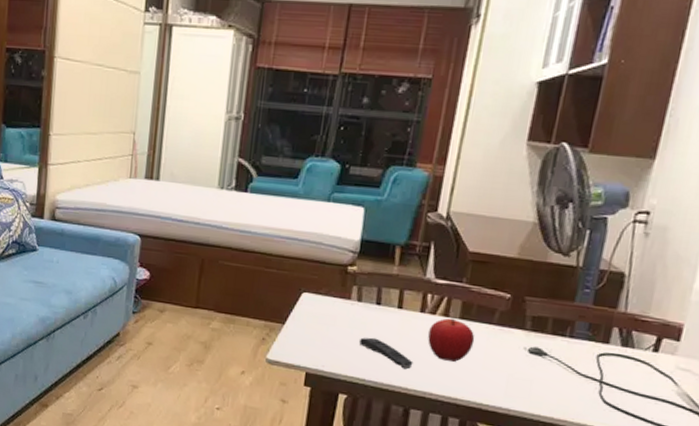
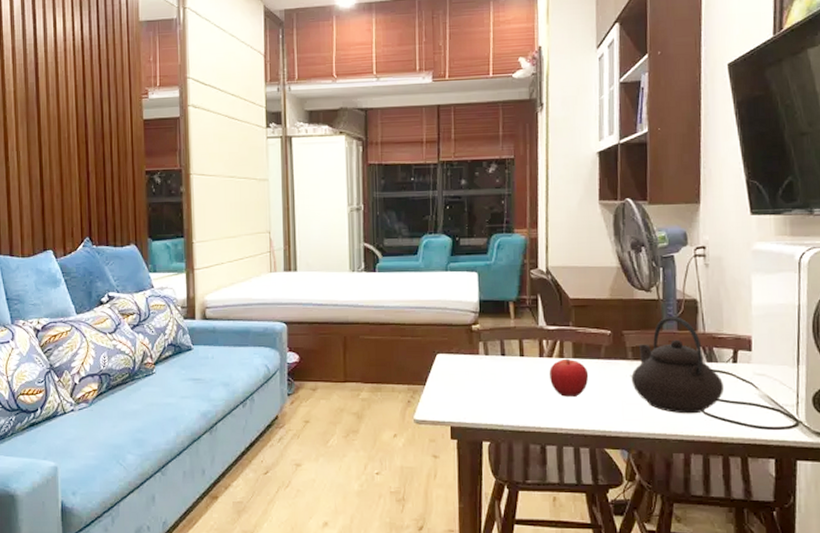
remote control: present [359,337,413,370] -> none [493,386,541,410]
teapot: none [524,288,637,402] -> present [631,316,725,414]

